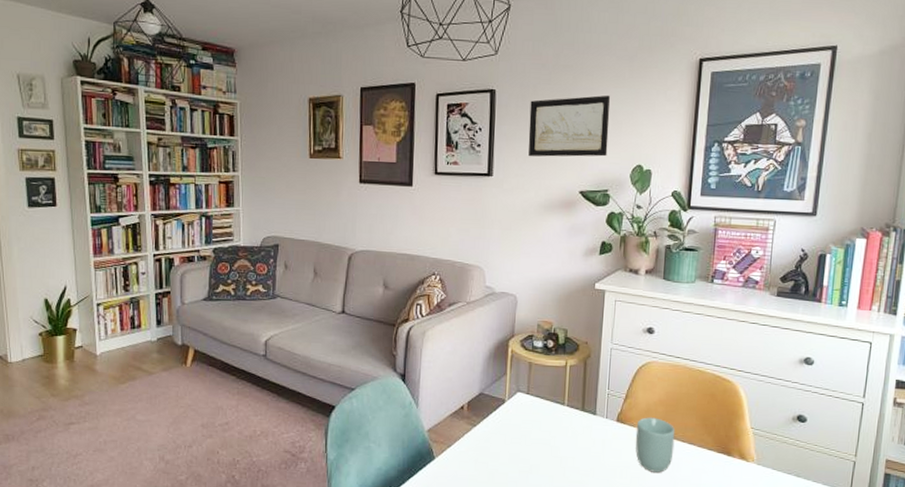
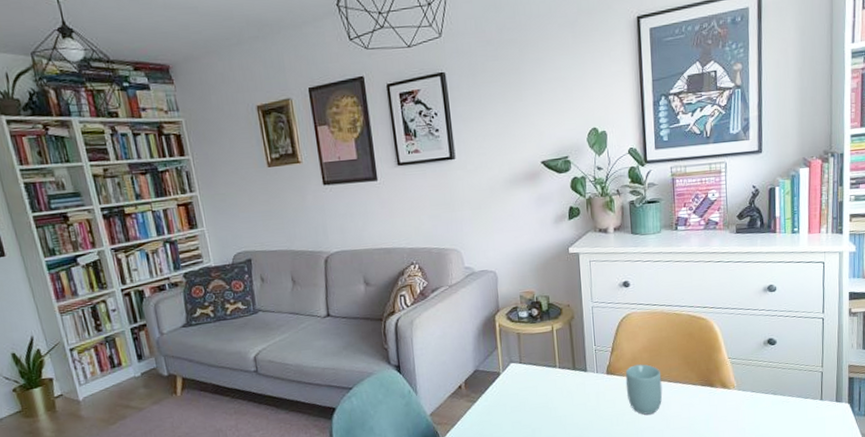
wall art: present [528,95,611,157] -> none [481,63,563,135]

